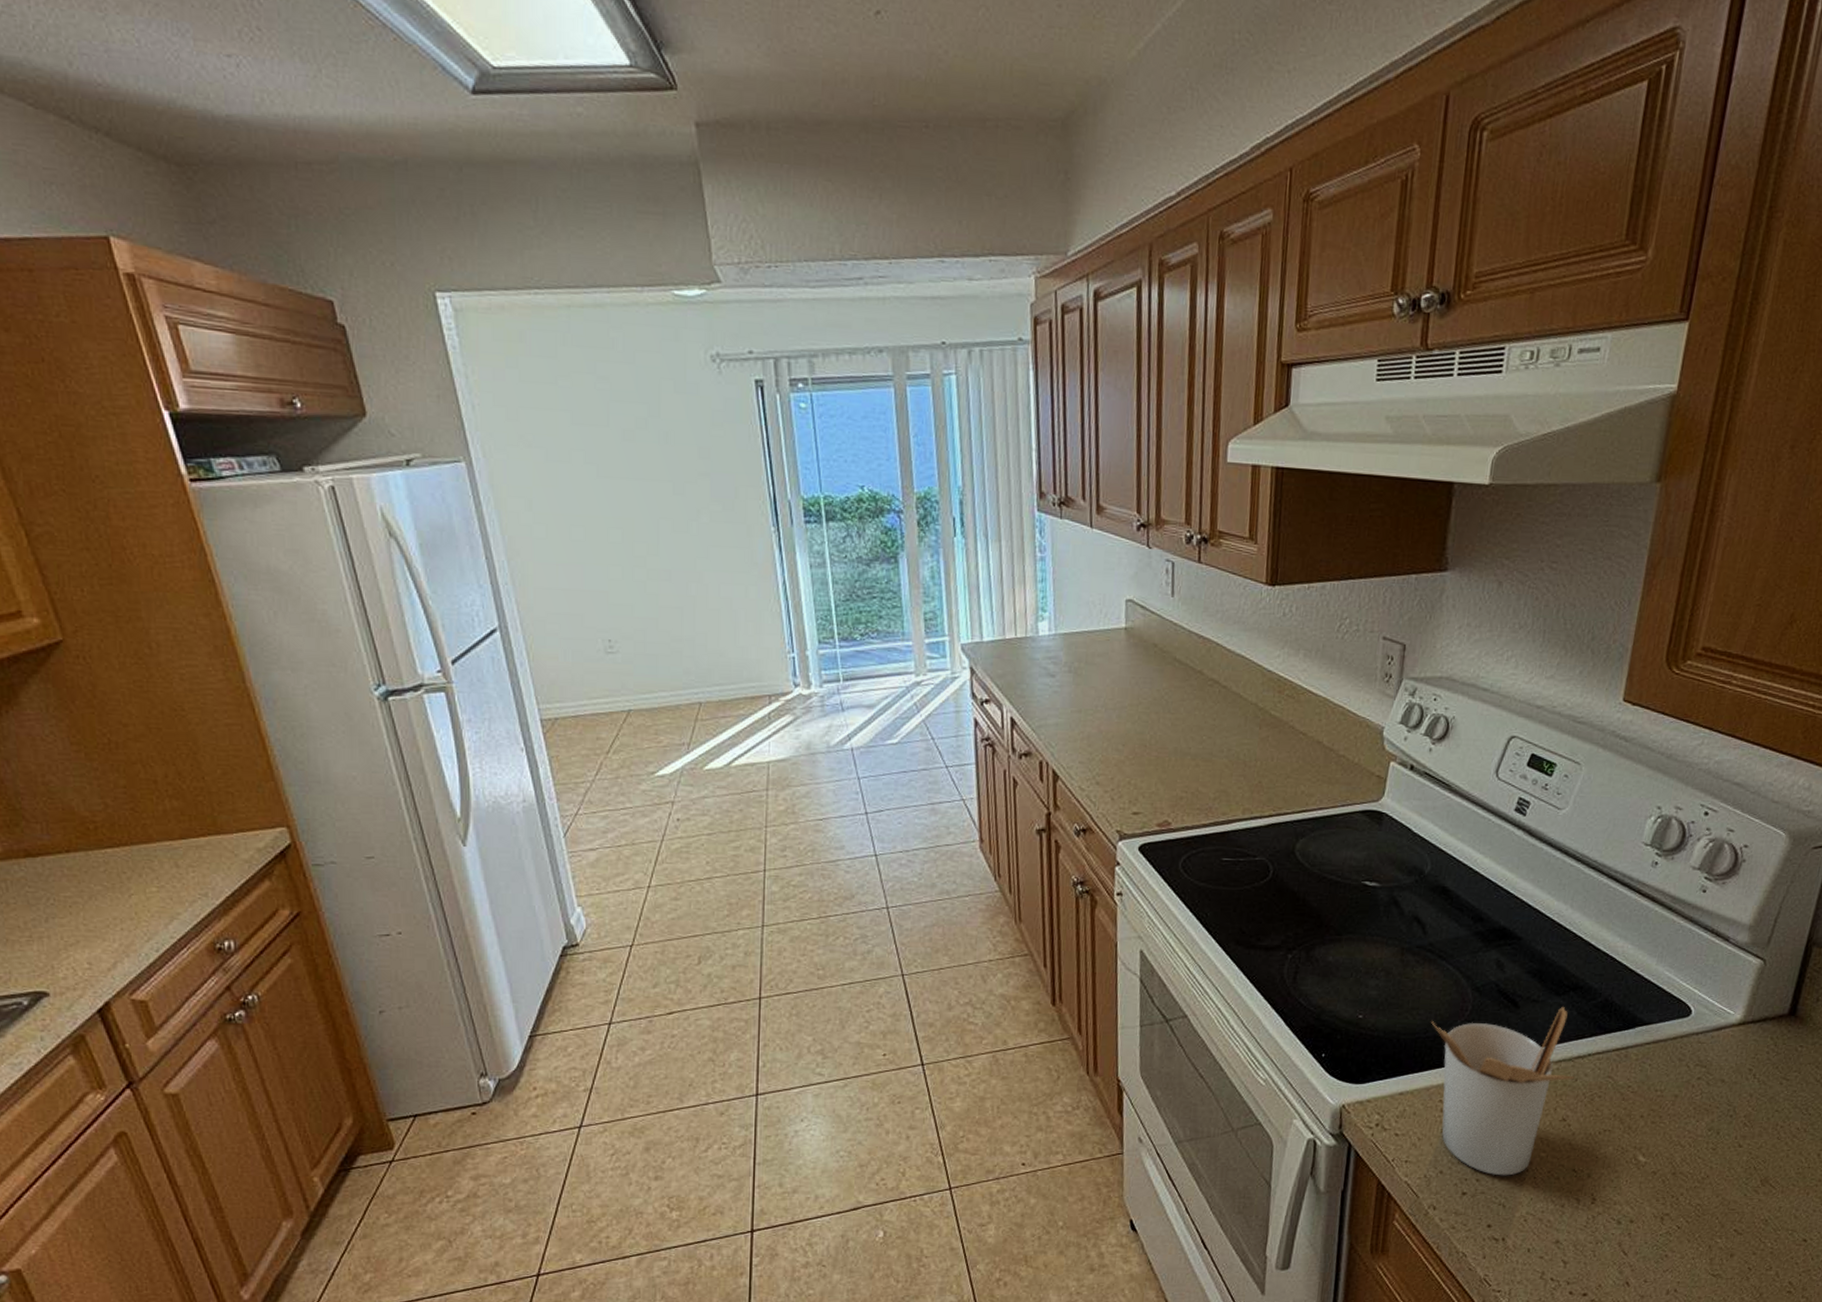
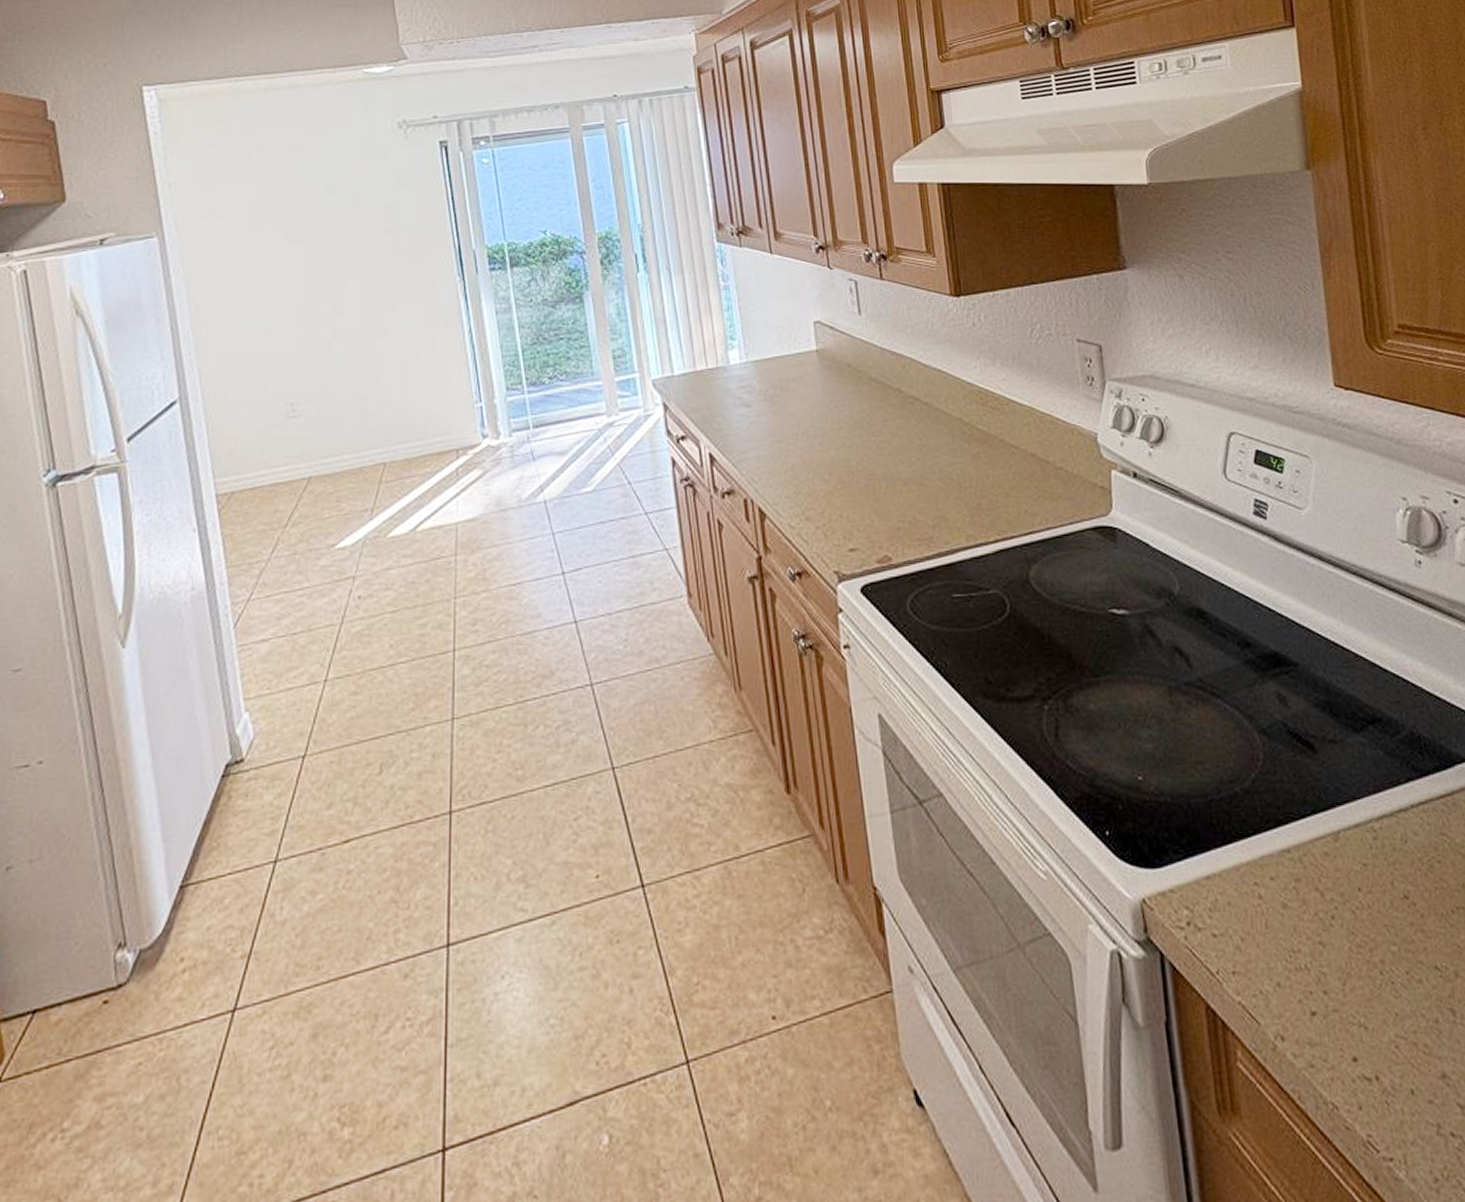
utensil holder: present [1431,1007,1574,1176] -> none [1222,746,1403,984]

